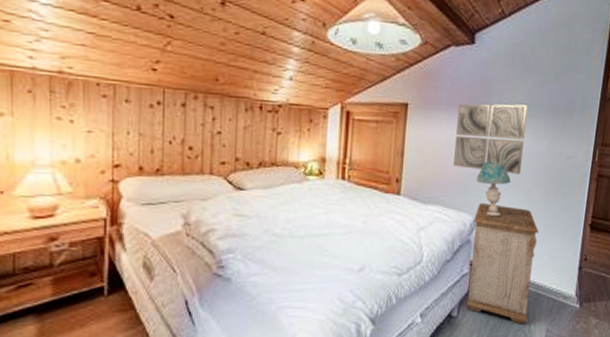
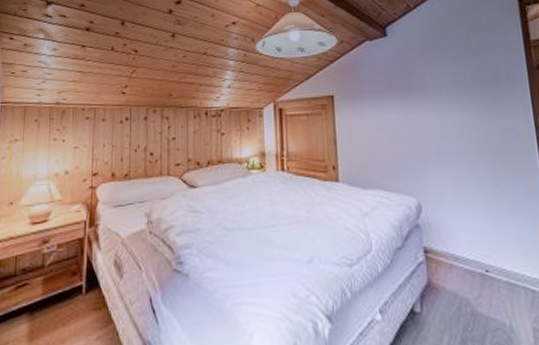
wall art: present [453,103,528,175] -> none [382,84,460,152]
nightstand: present [466,203,539,324] -> none [418,184,507,322]
table lamp: present [476,161,511,217] -> none [413,141,450,198]

